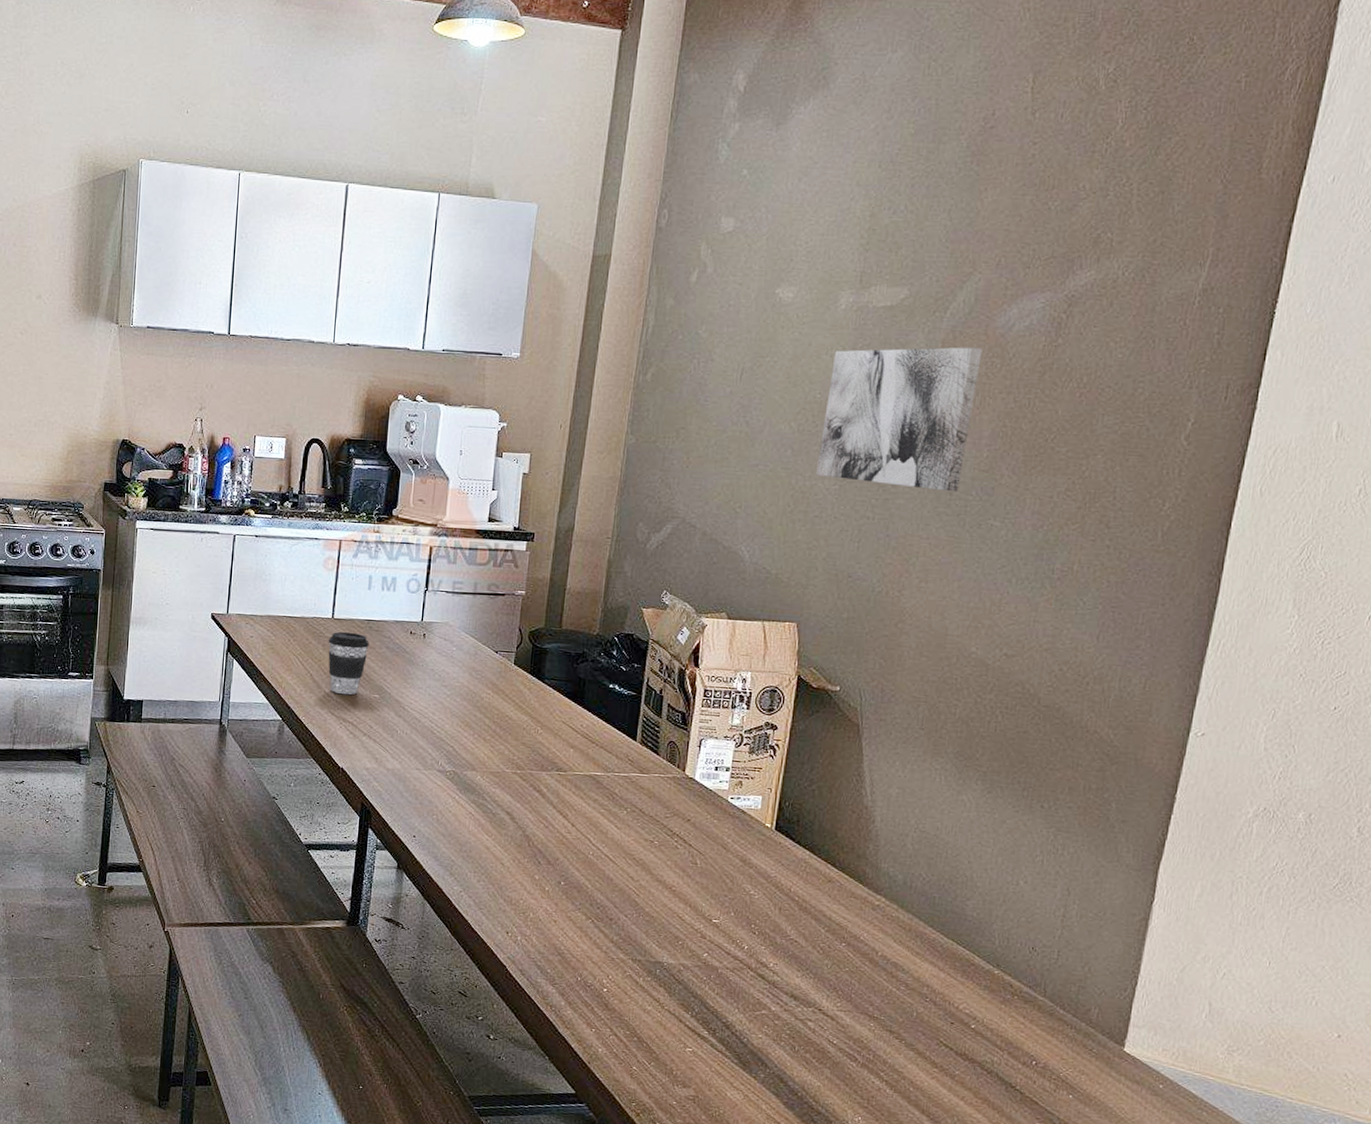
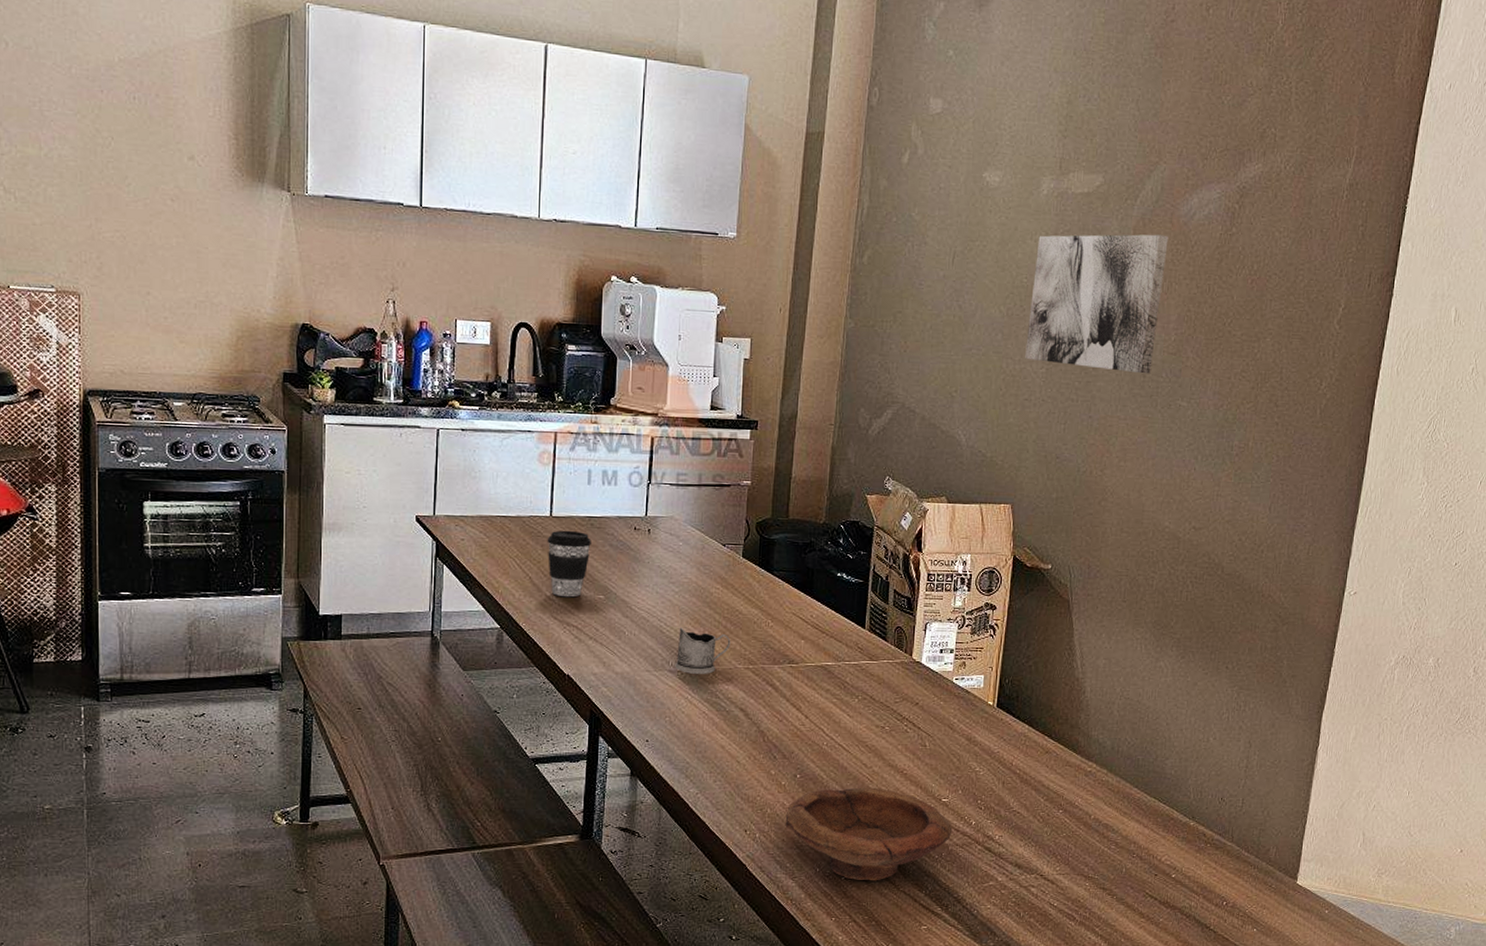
tea glass holder: none [444,729,500,776] -> present [675,627,731,674]
bowl: none [547,898,723,997] -> present [785,787,953,881]

